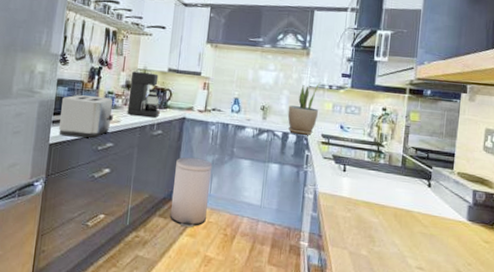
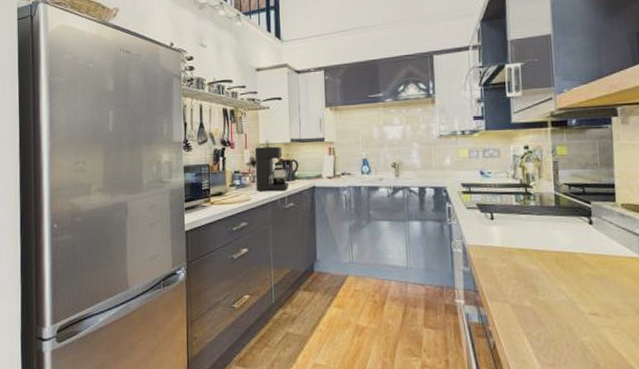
toaster: present [59,95,113,139] -> none [191,177,243,222]
pedal bin: present [170,157,213,228] -> none [313,226,352,299]
potted plant: present [287,82,321,135] -> none [421,129,454,187]

